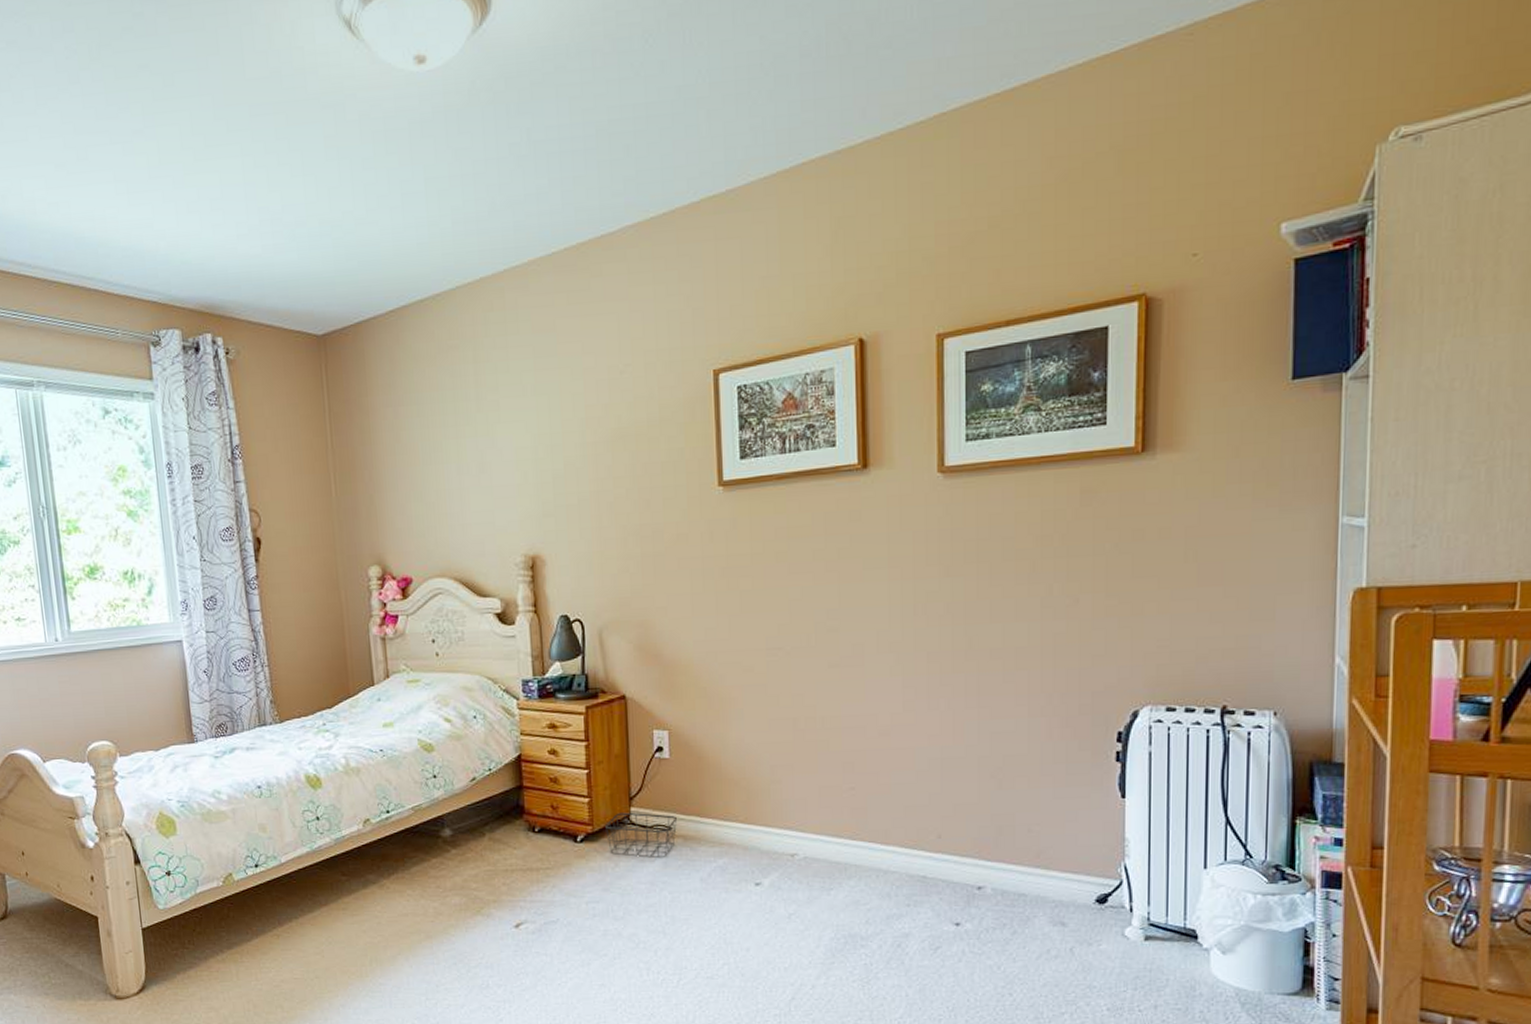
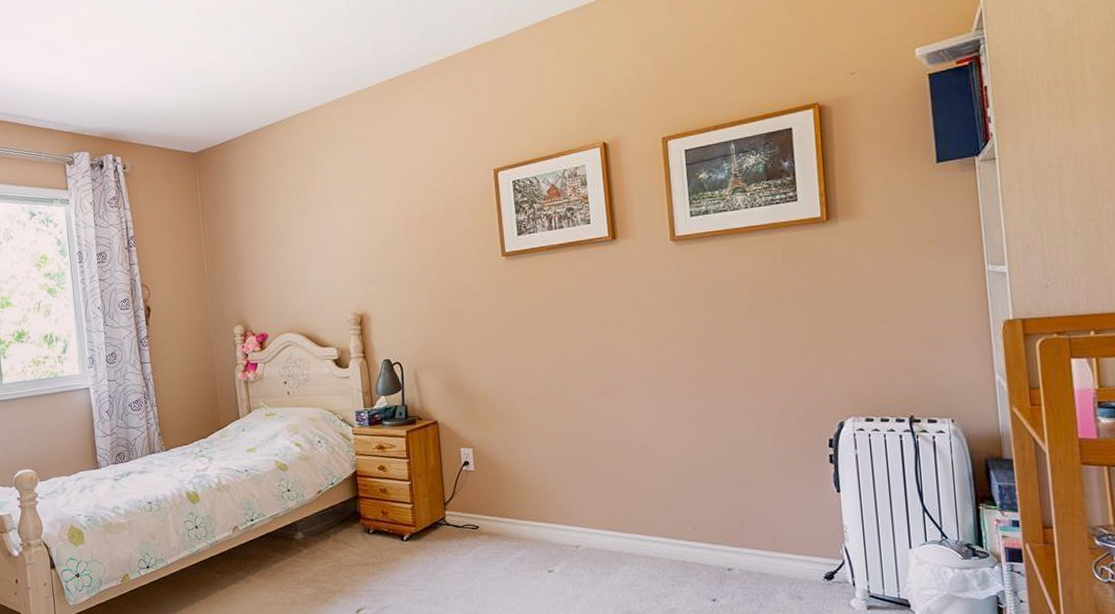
basket: present [605,812,677,859] -> none [426,515,483,552]

